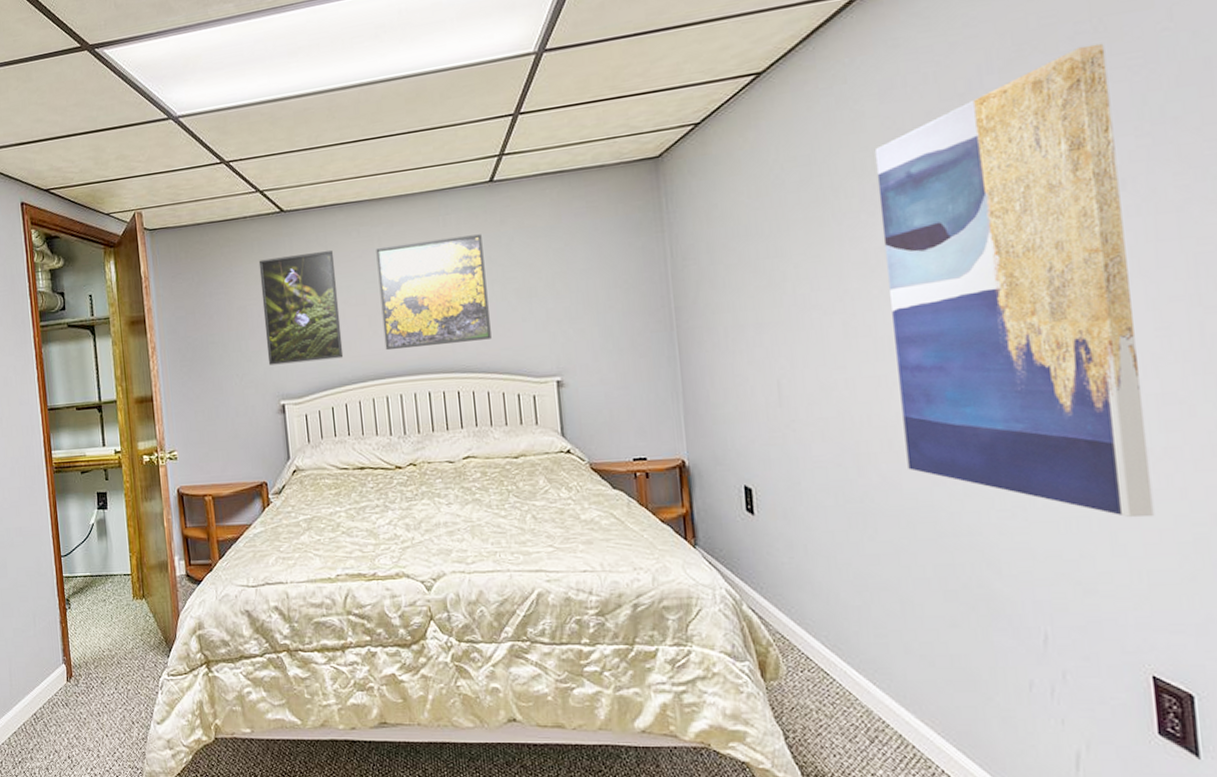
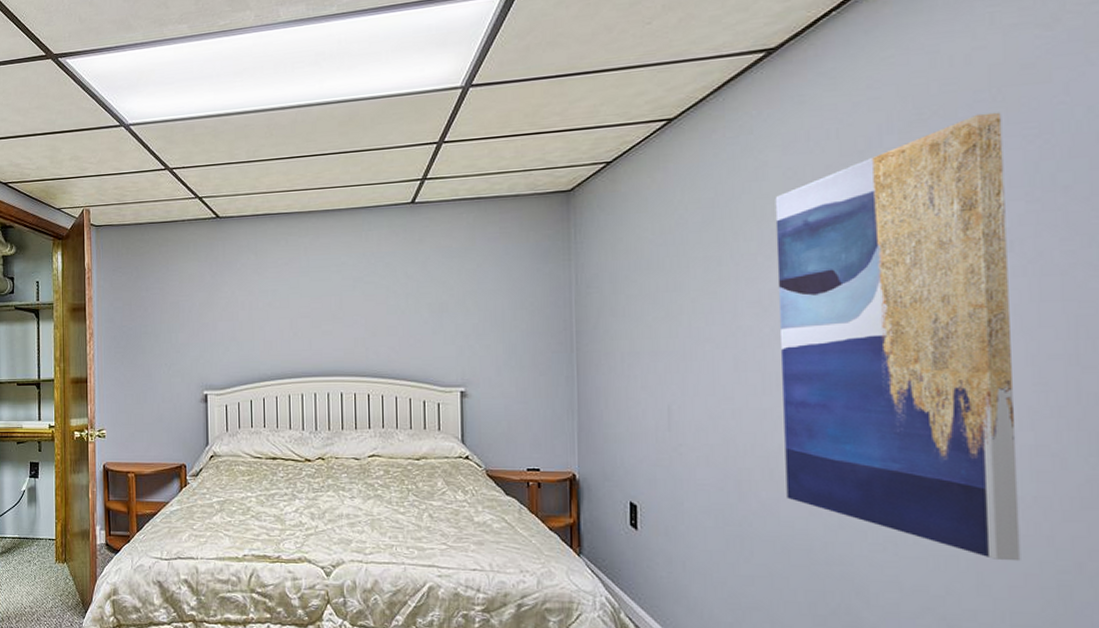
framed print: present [258,251,344,365] -> none [193,256,265,358]
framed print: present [376,234,492,351] -> none [301,251,403,352]

